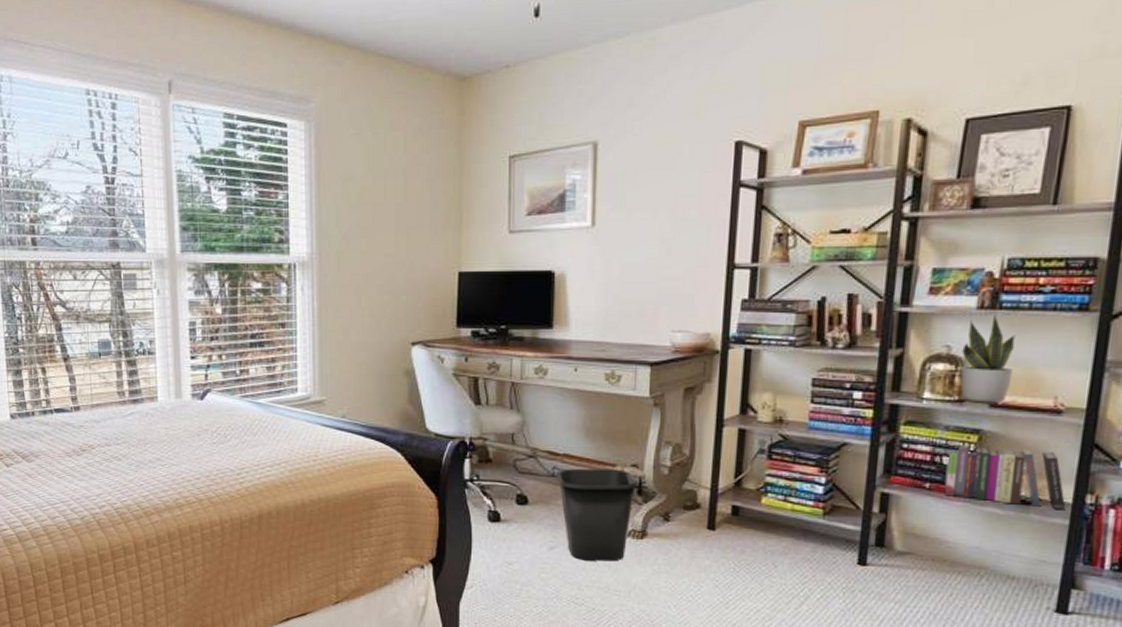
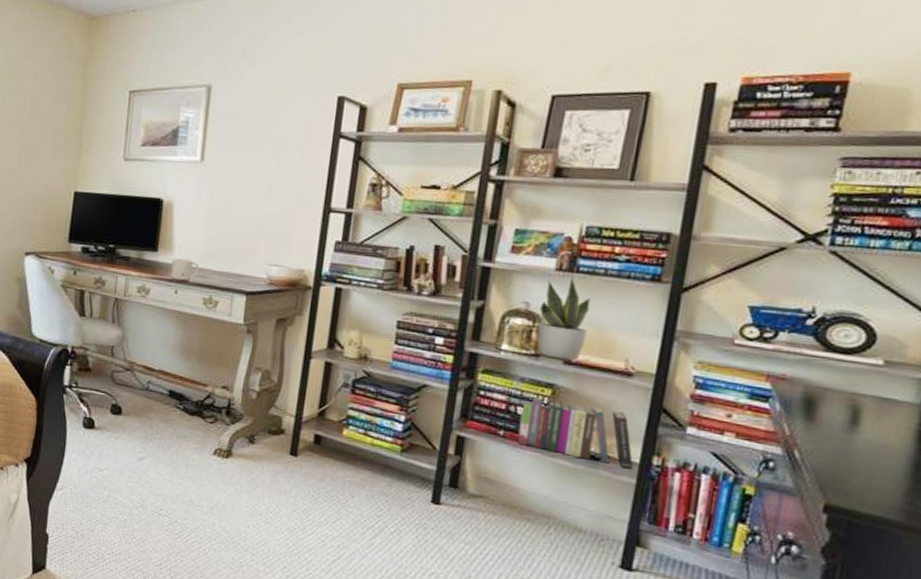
waste bin: present [554,468,639,562] -> none [149,384,228,477]
mug: none [569,334,599,357] -> present [171,258,200,282]

